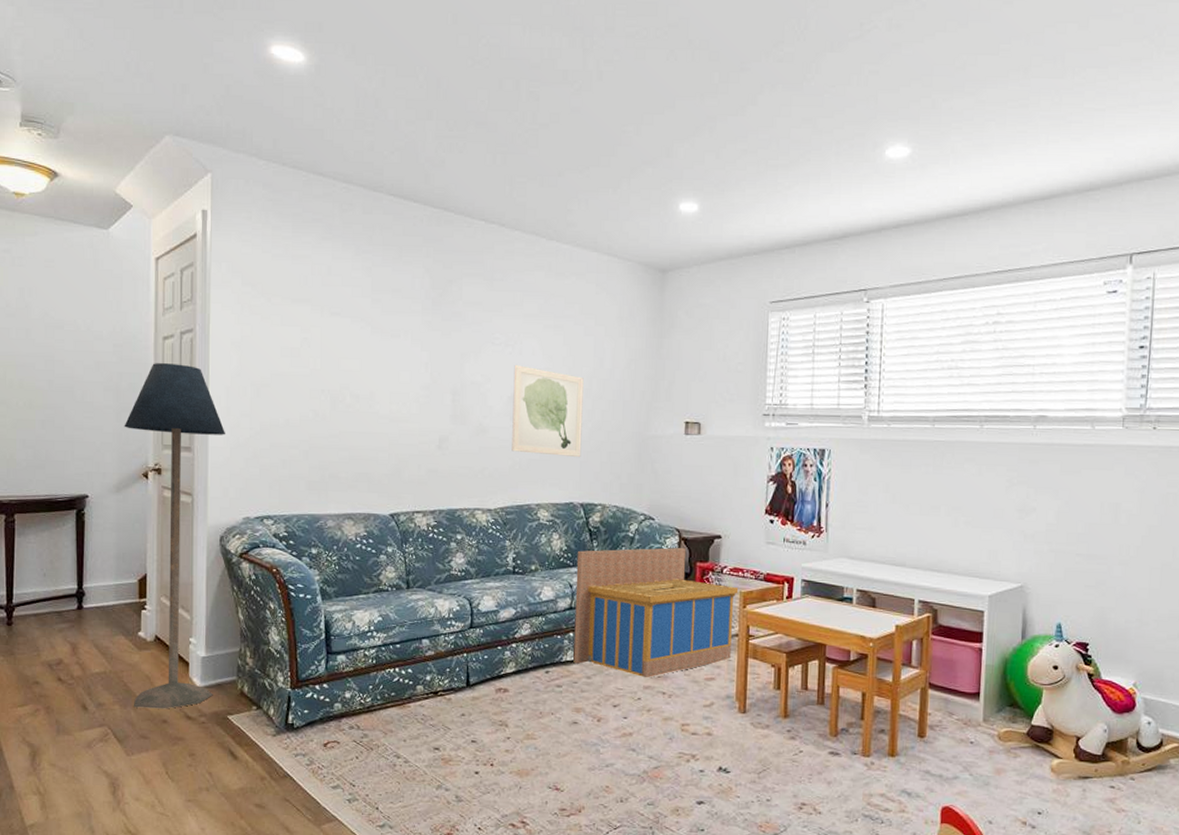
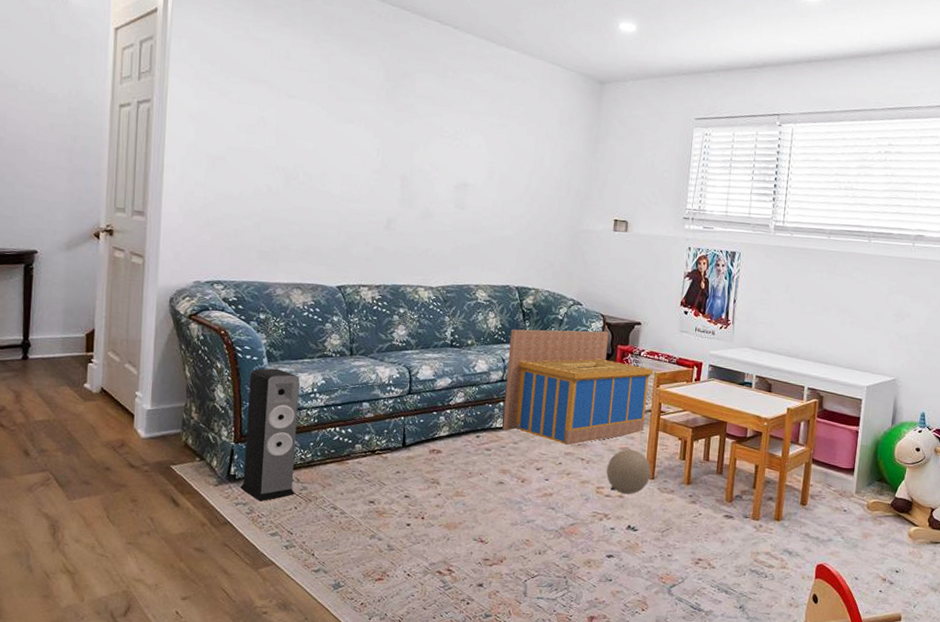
floor lamp: present [124,363,226,709] -> none [76,129,180,458]
speaker: none [299,606,356,752] -> present [240,368,300,502]
wall art: present [512,365,584,458] -> none [455,157,525,246]
ball: none [691,679,742,732] -> present [606,449,651,495]

